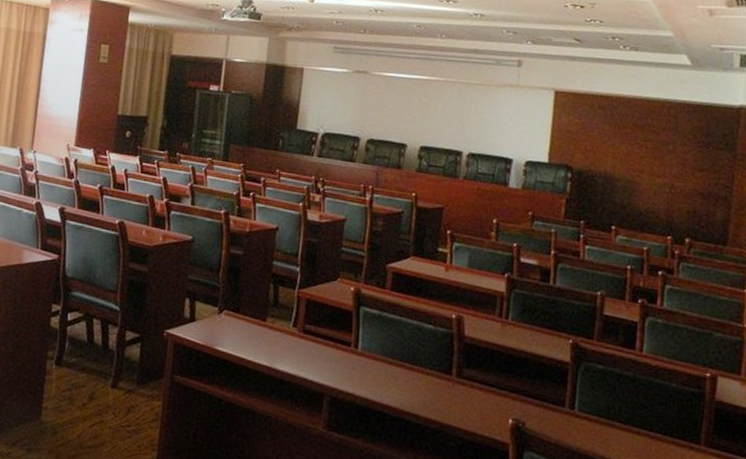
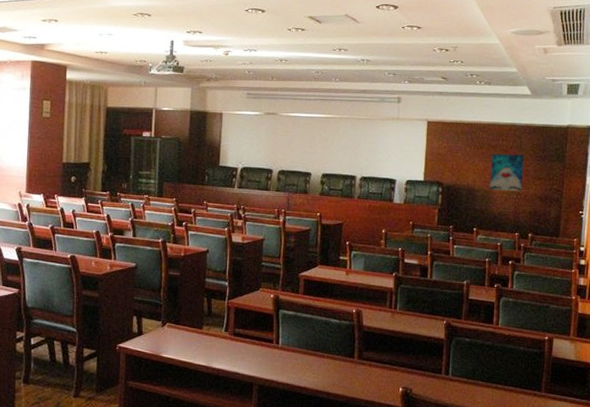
wall art: none [634,134,681,186] -> present [489,153,524,192]

